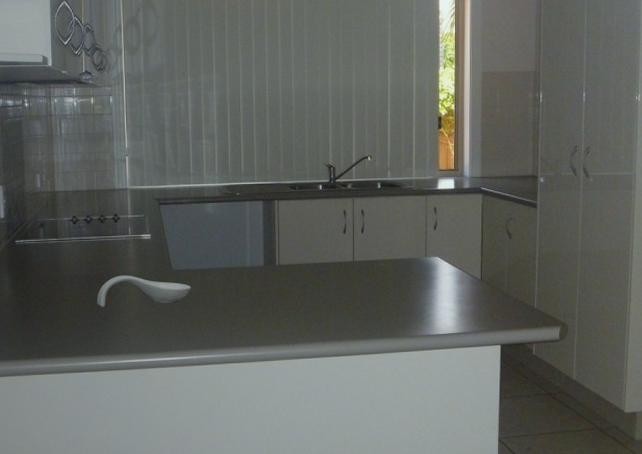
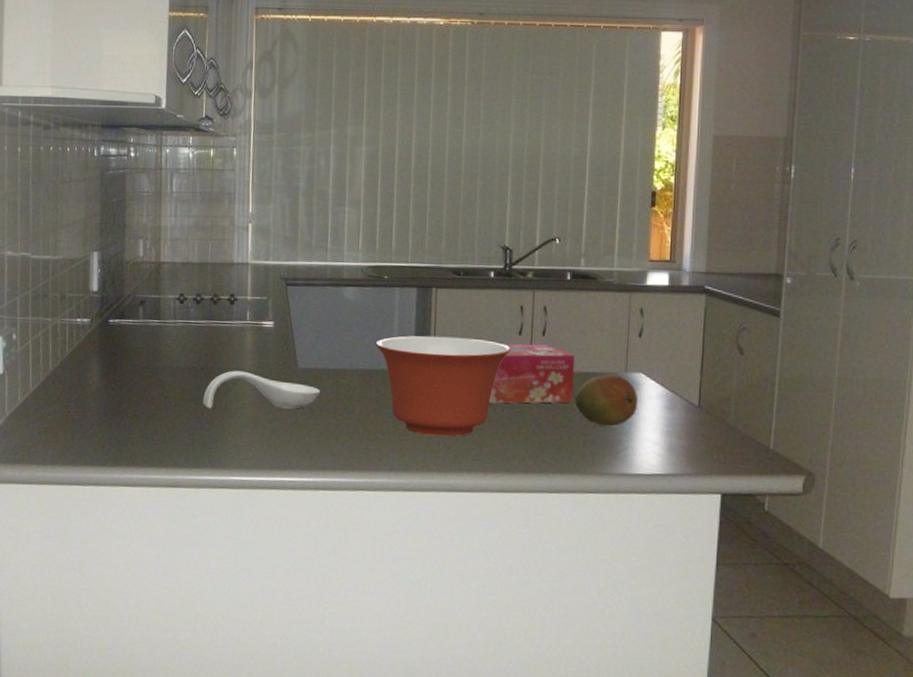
mixing bowl: none [232,238,339,316] -> present [375,335,512,437]
tissue box: none [323,240,388,288] -> present [489,343,576,404]
fruit: none [389,259,435,300] -> present [575,374,637,427]

